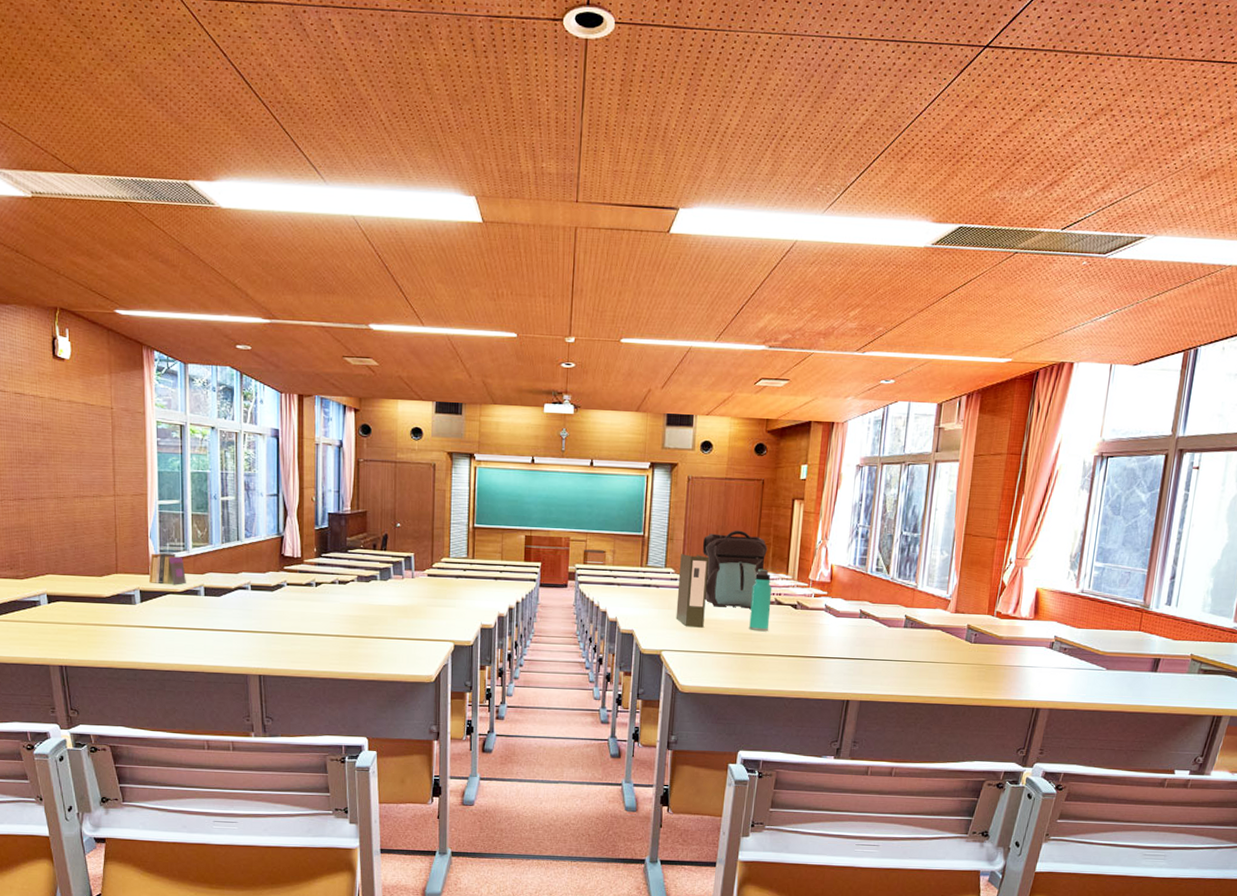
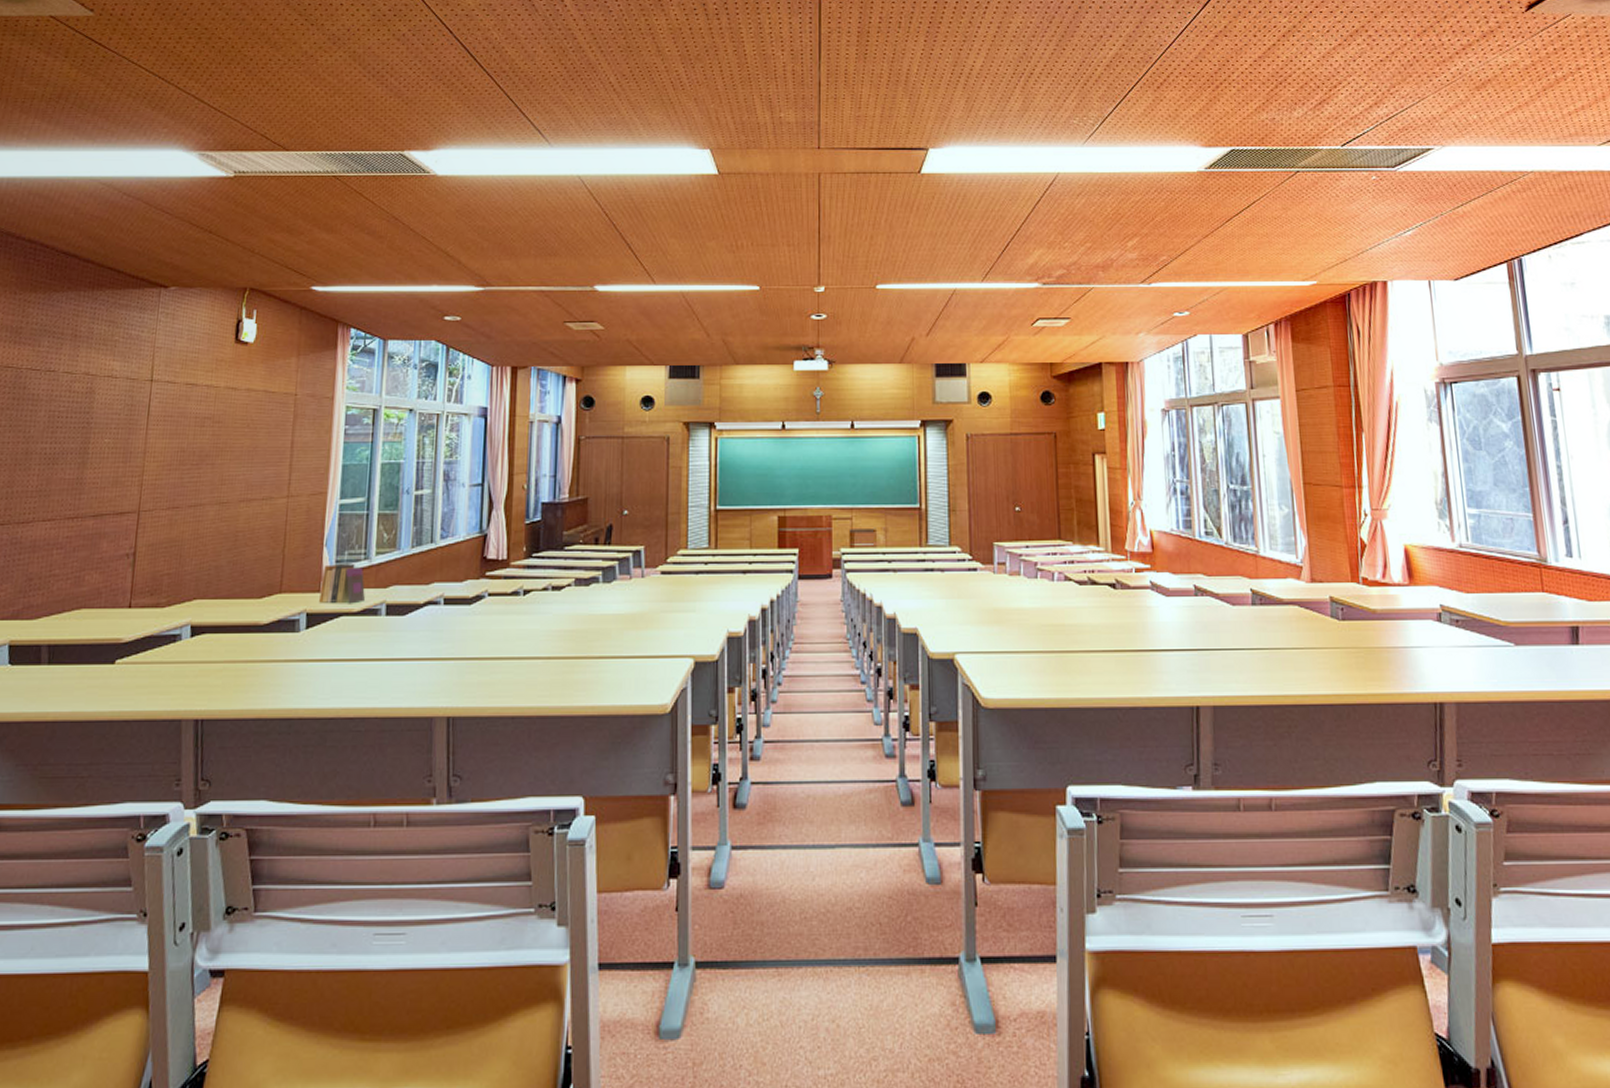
binder: present [675,554,710,628] -> none [966,527,1004,620]
backpack: present [703,530,767,609] -> none [992,494,1070,592]
thermos bottle: present [749,568,772,632] -> none [1058,540,1086,621]

